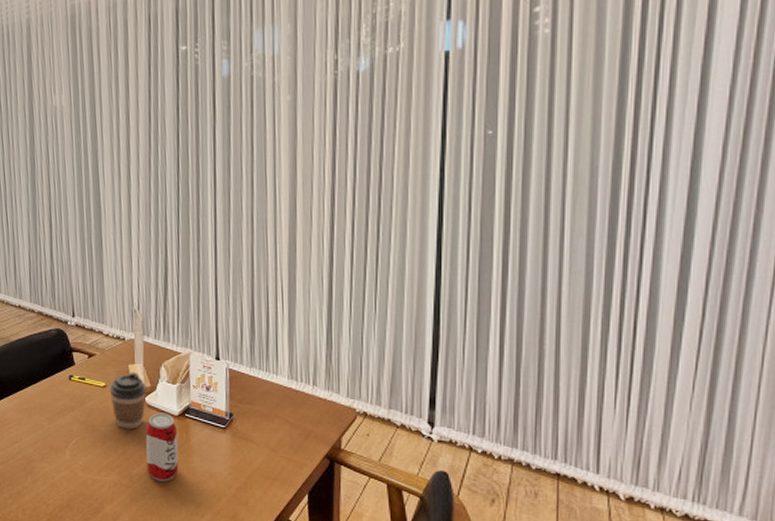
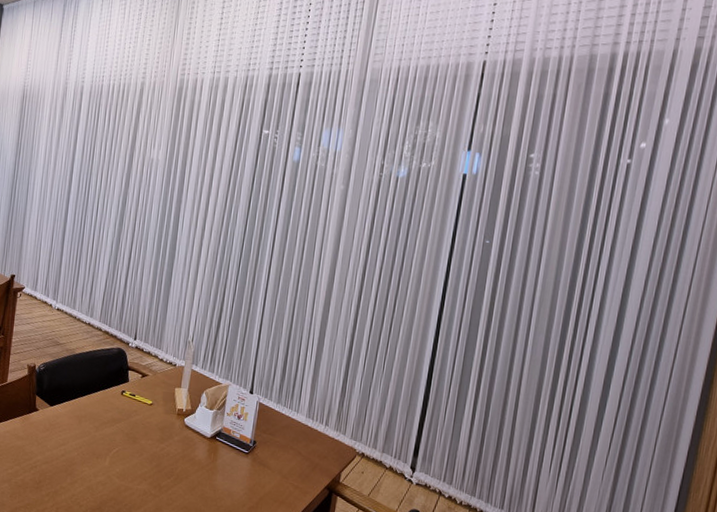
coffee cup: present [109,372,147,430] -> none [154,394,187,446]
beverage can: present [145,413,179,482] -> none [175,433,207,495]

